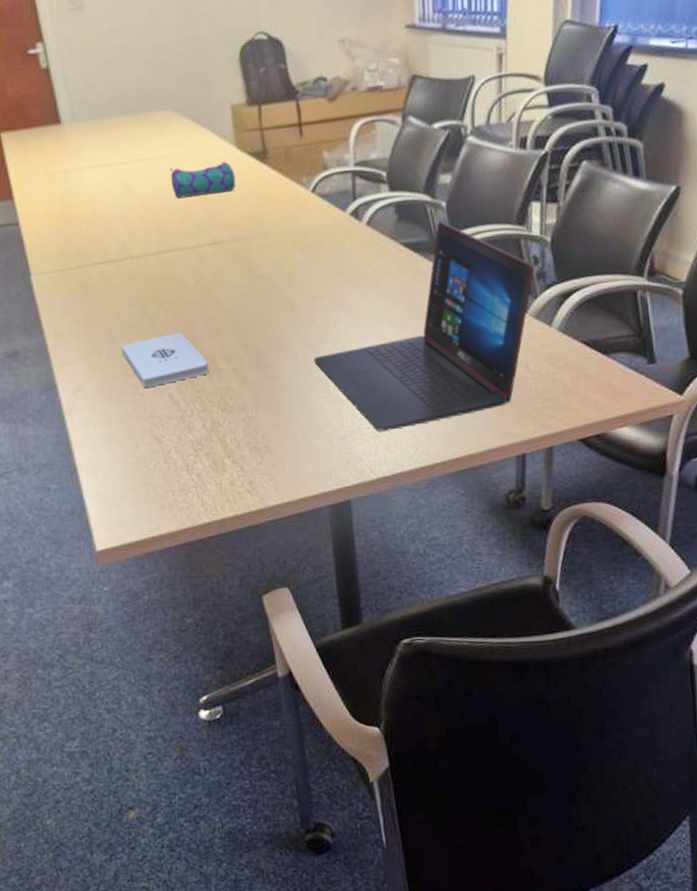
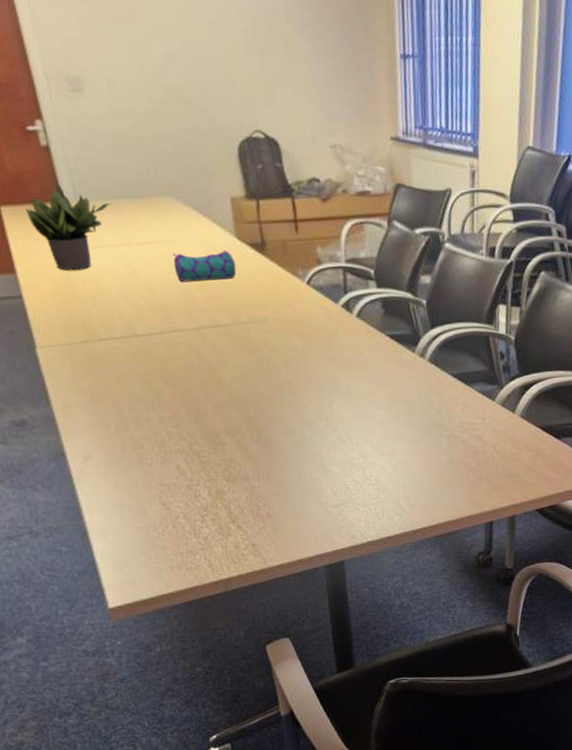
potted plant: none [24,105,110,194] -> present [25,183,112,271]
notepad: present [121,333,209,389] -> none [128,408,214,459]
laptop: present [314,221,535,432] -> none [310,317,501,501]

